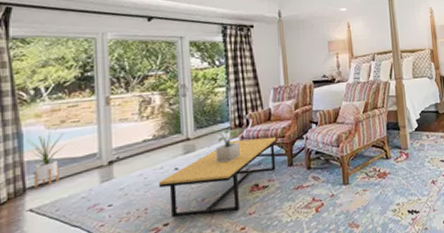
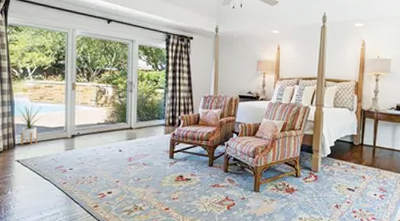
coffee table: present [158,136,278,218] -> none [106,136,203,195]
potted plant: present [203,128,243,163] -> none [143,124,175,153]

